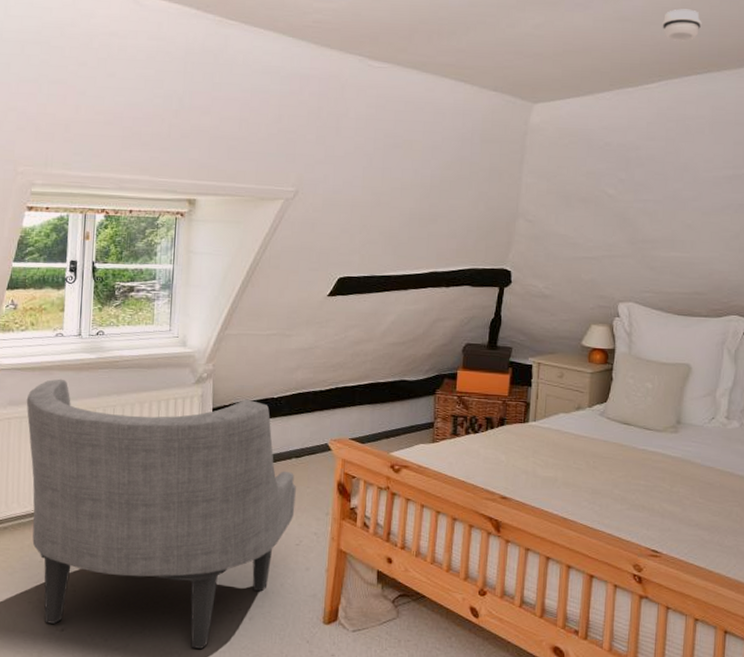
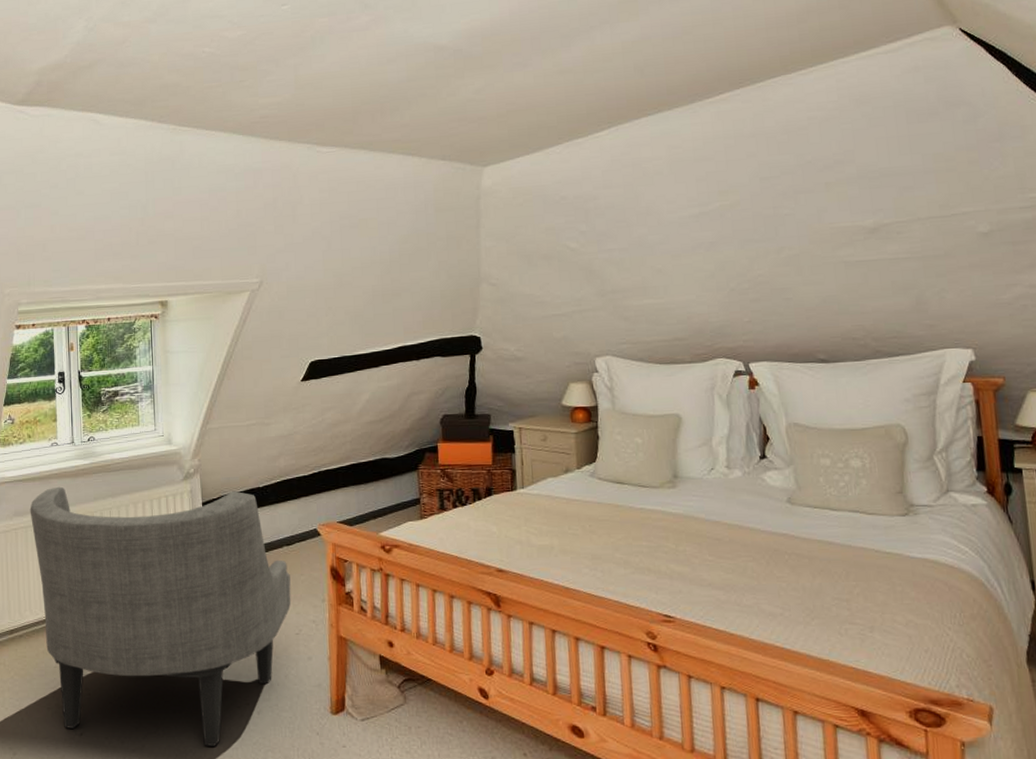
smoke detector: present [662,9,702,41] -> none [604,52,646,86]

